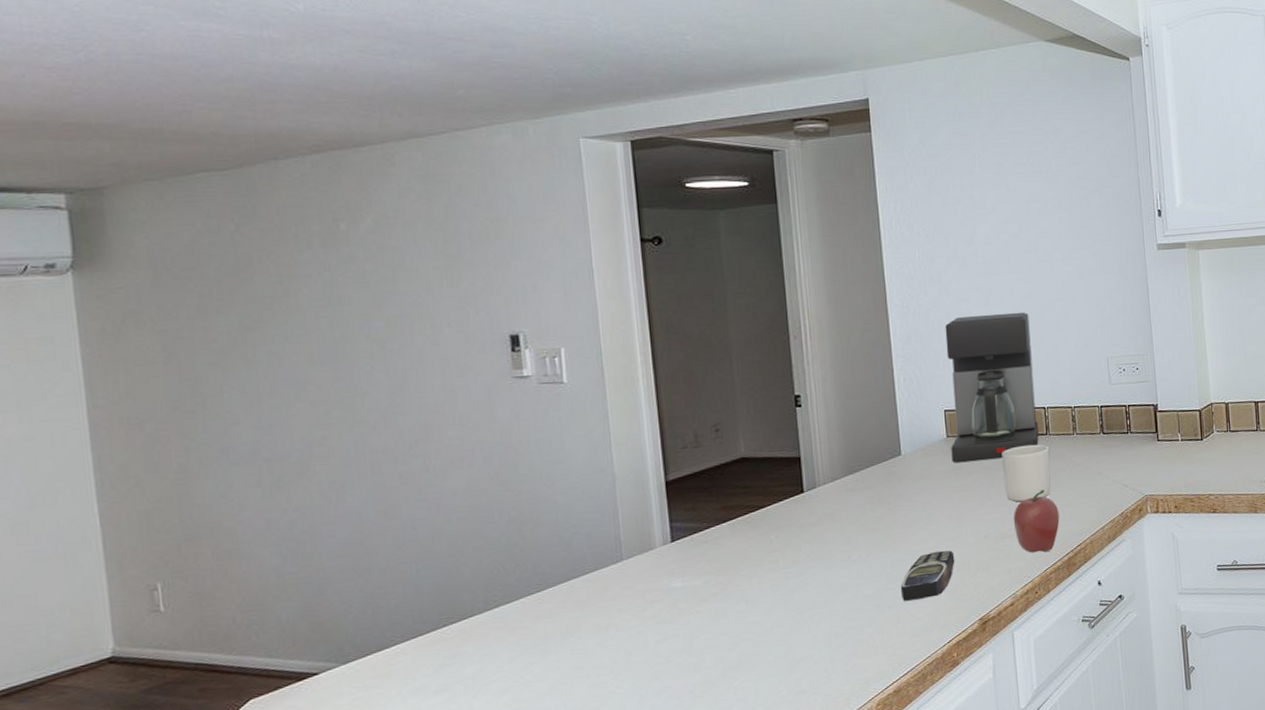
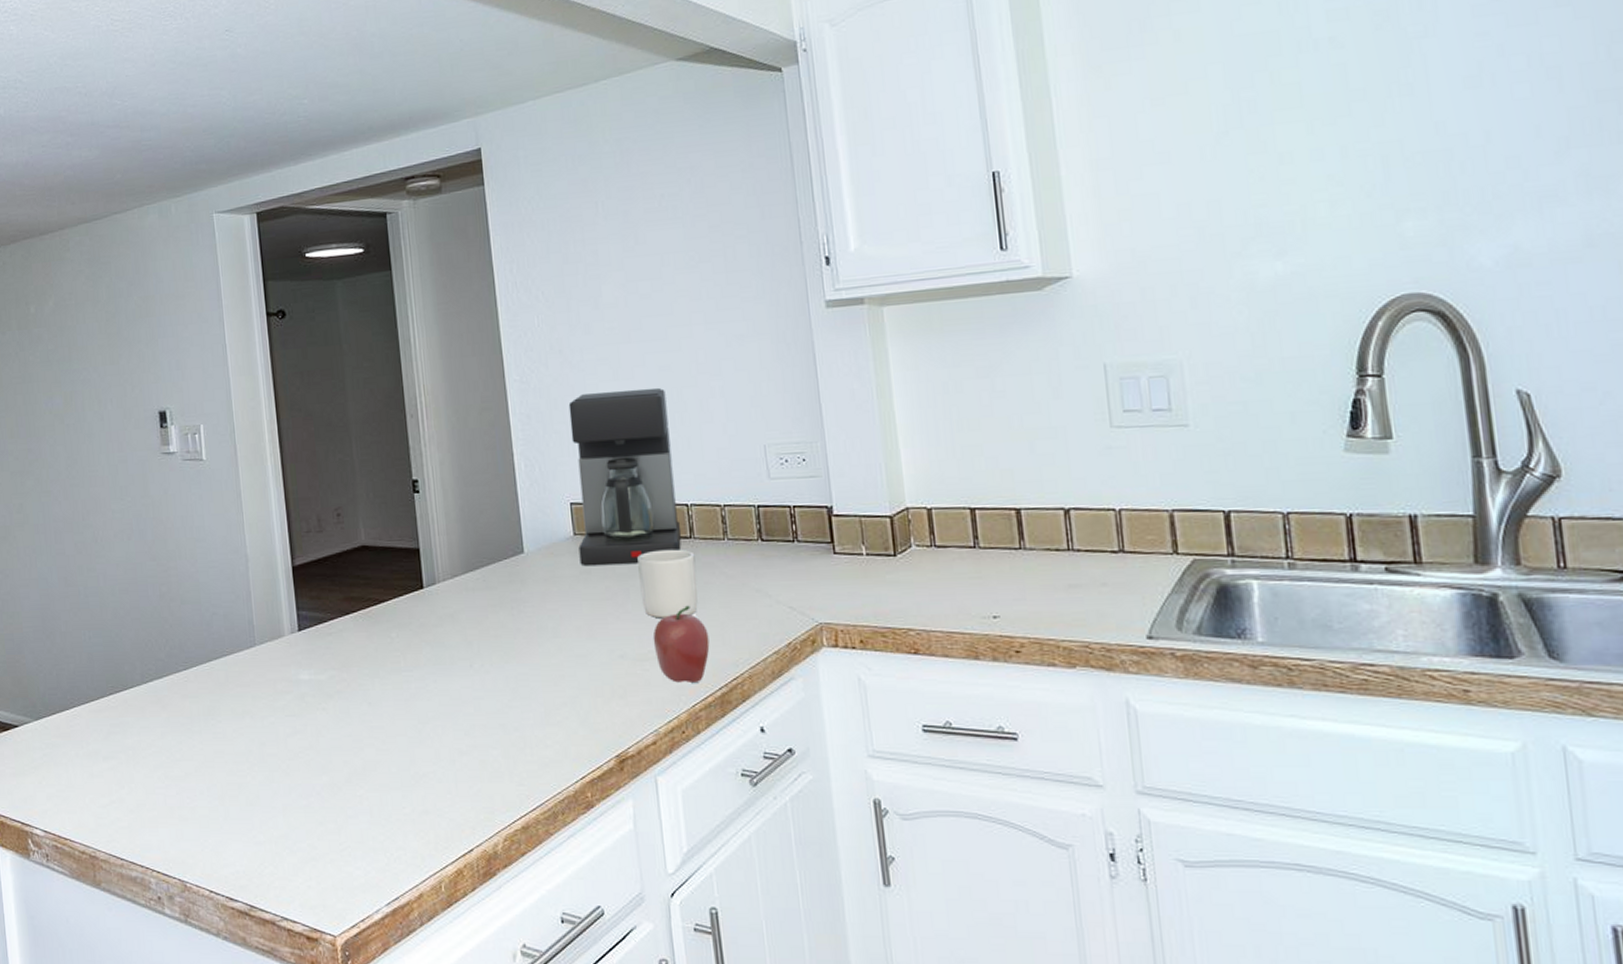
mobile phone: present [900,550,955,601] -> none [526,668,587,723]

